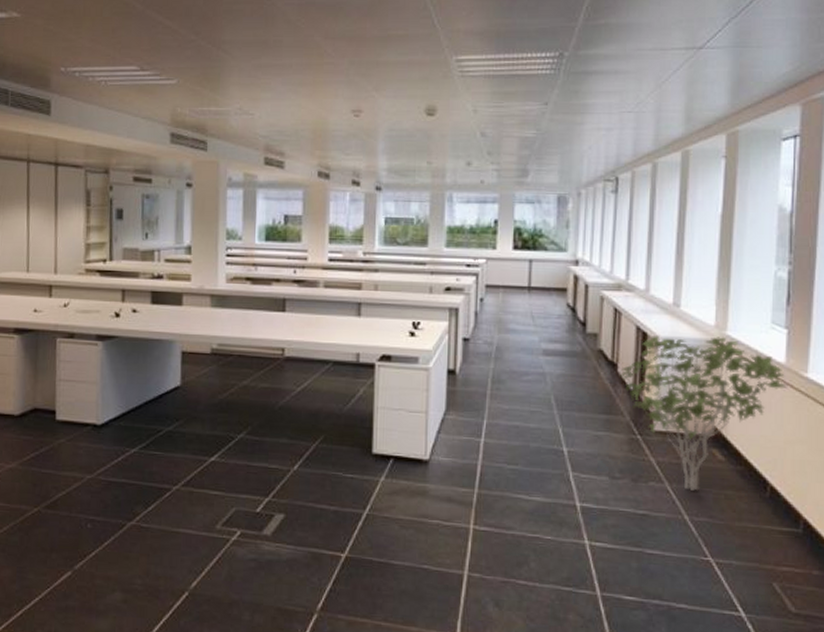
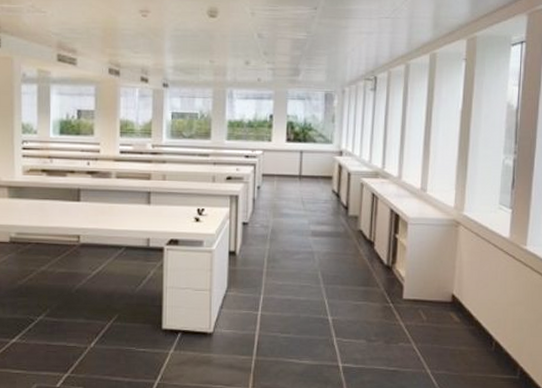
shrub: present [620,336,788,491] -> none [376,216,511,348]

